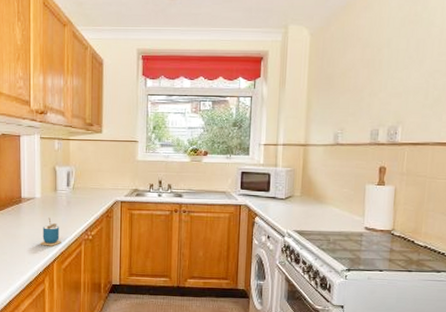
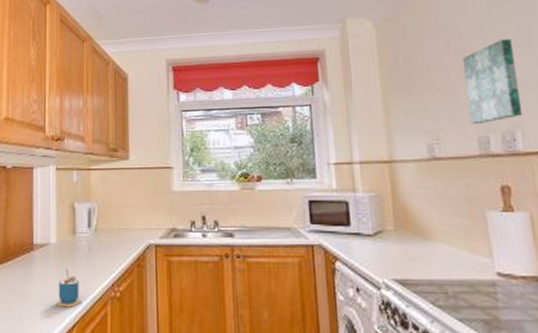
wall art: none [368,53,410,120] -> present [463,38,523,125]

